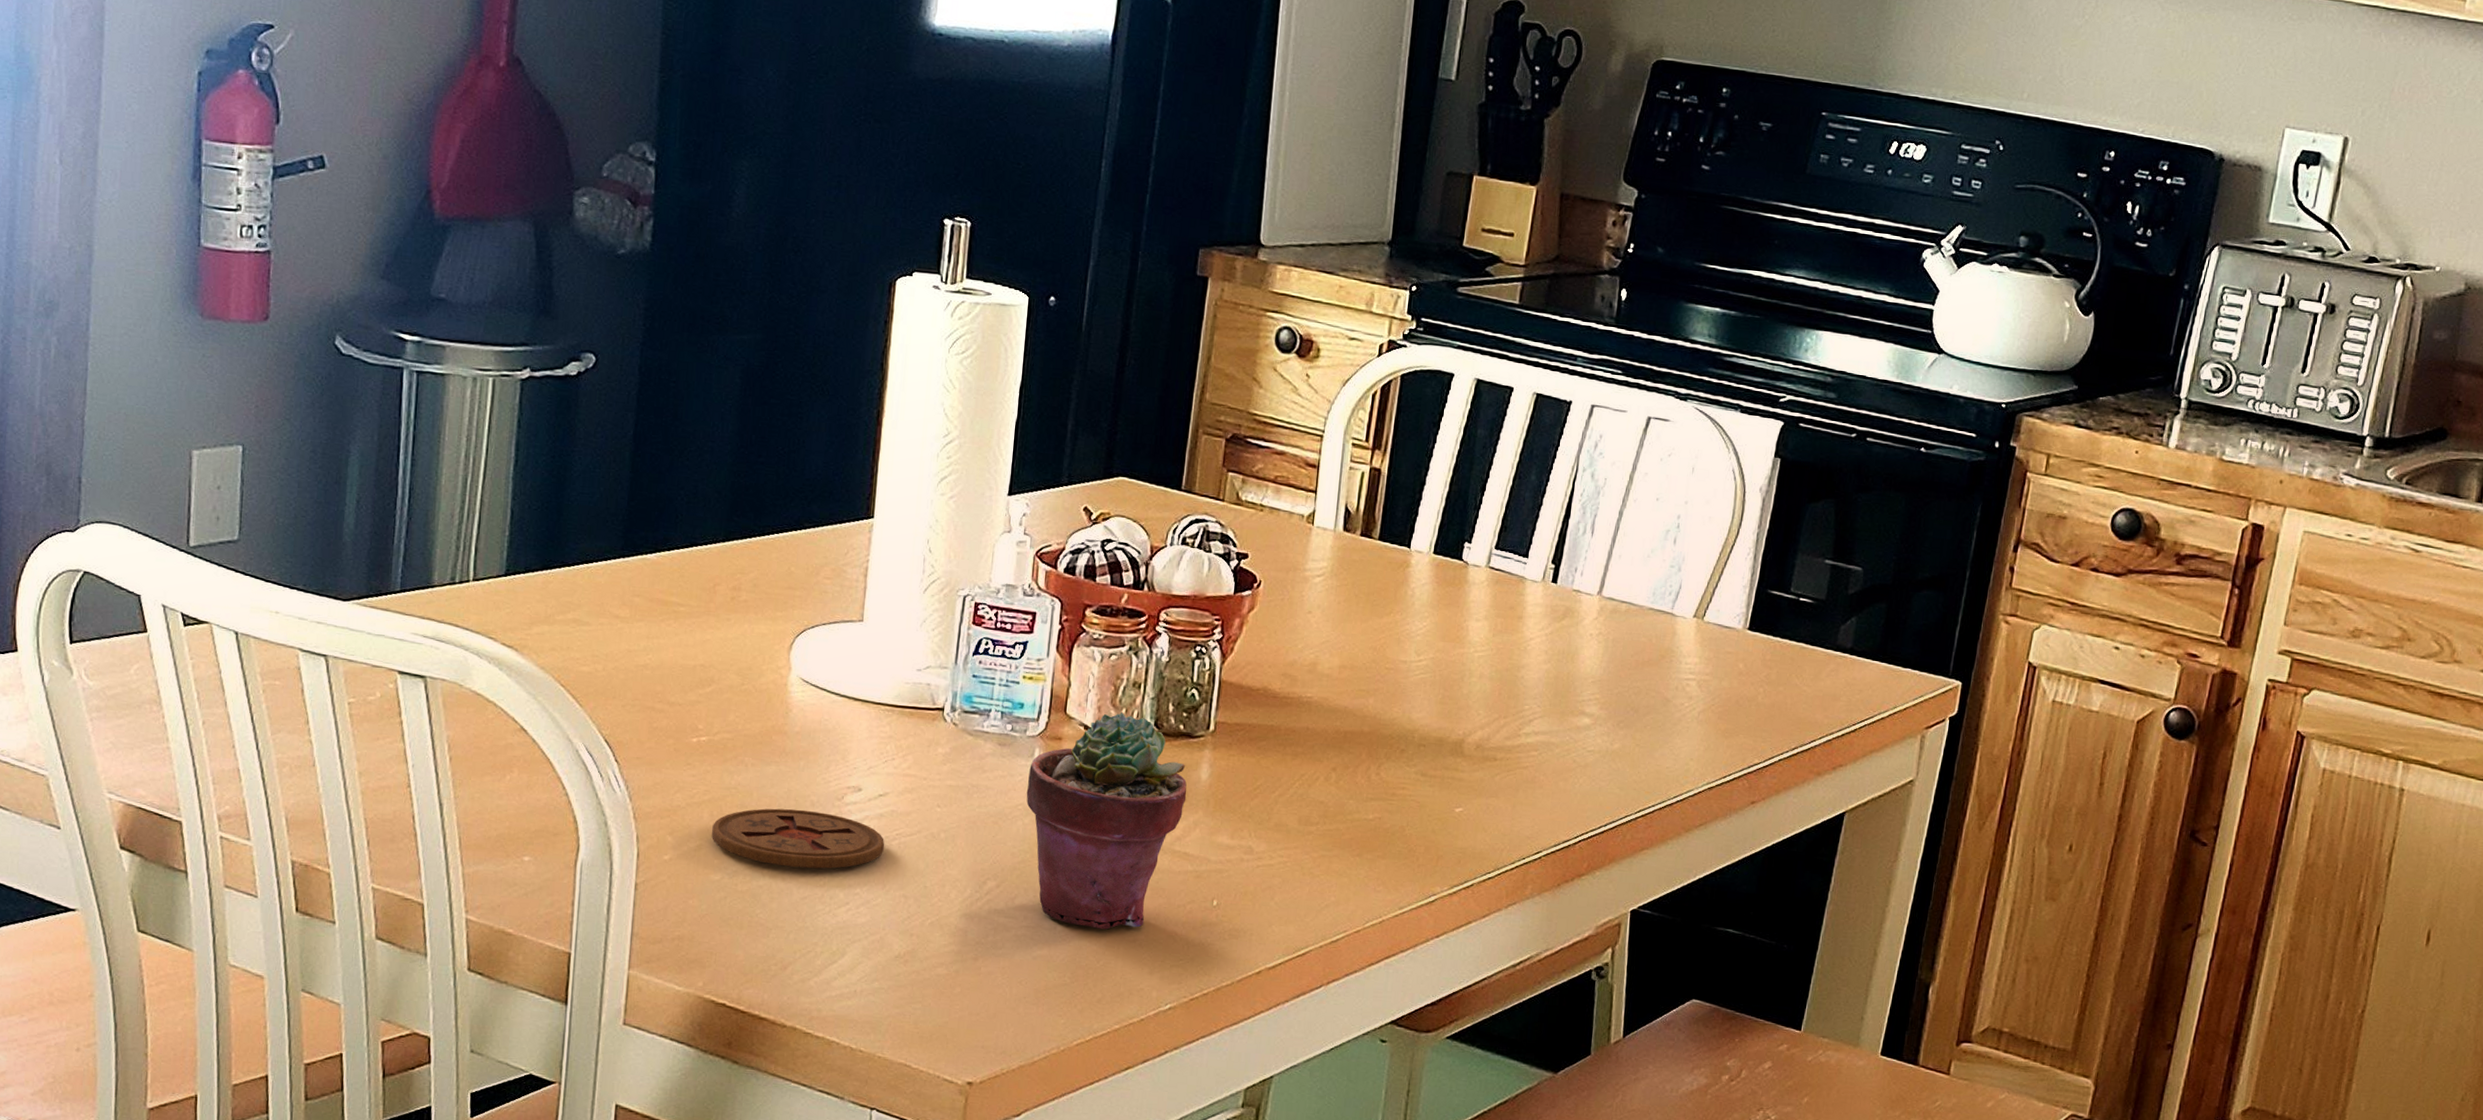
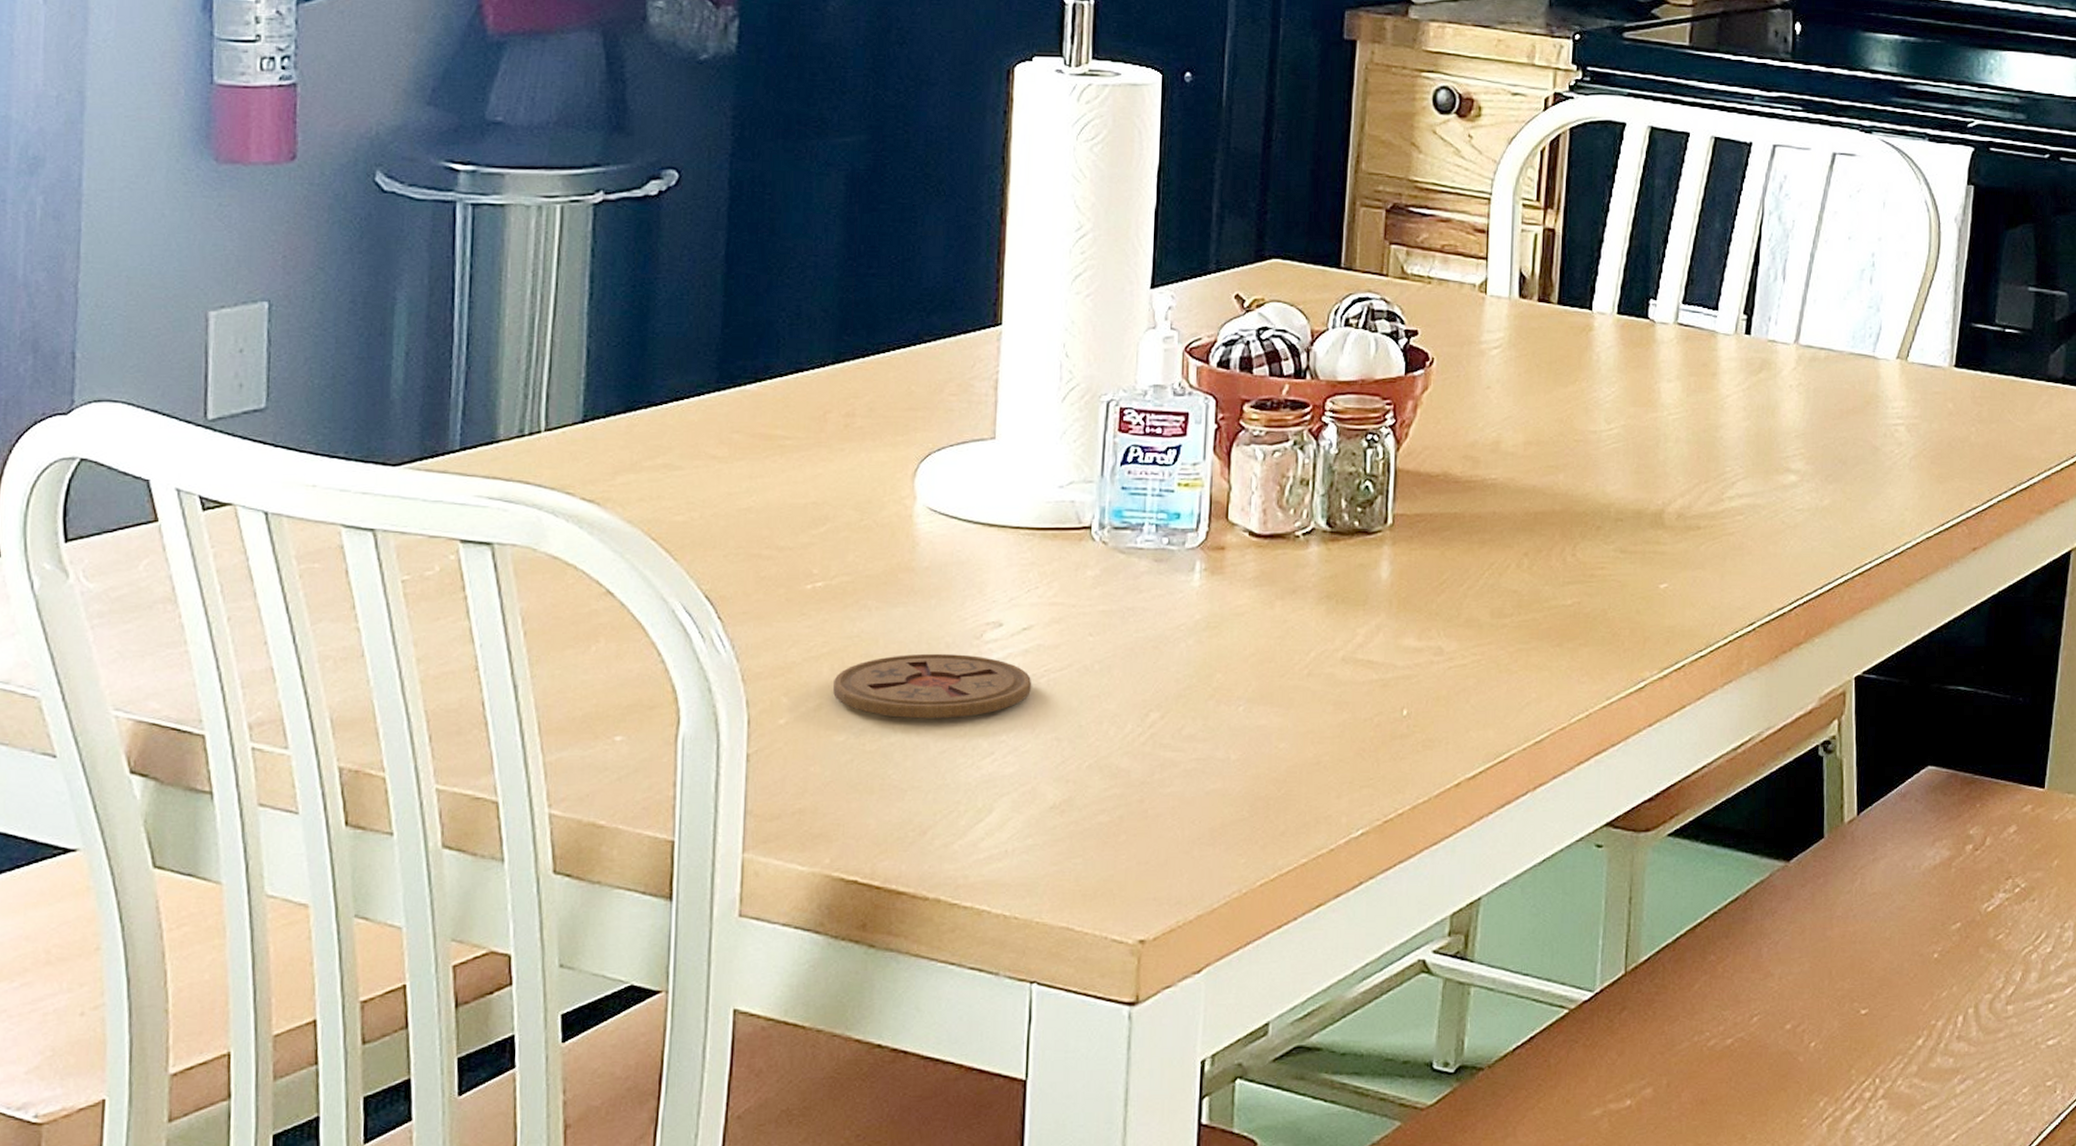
potted succulent: present [1026,712,1187,930] -> none [1188,513,1367,754]

